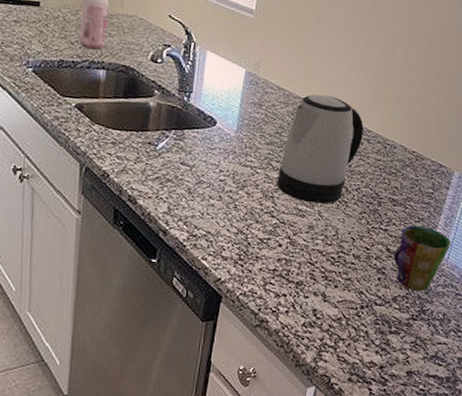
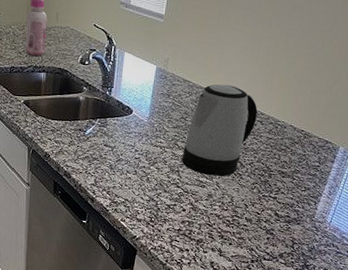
cup: present [393,225,452,292] -> none [281,193,335,250]

